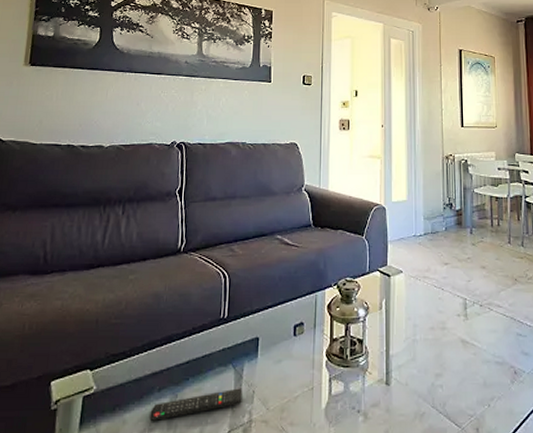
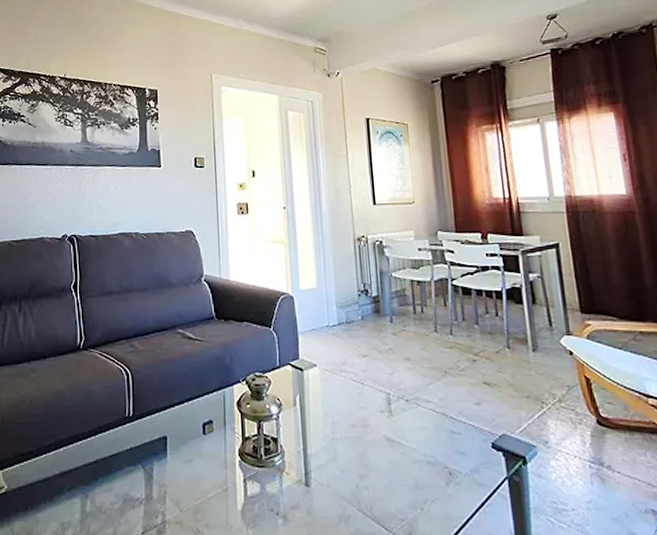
remote control: present [150,388,243,422] -> none [62,488,154,522]

